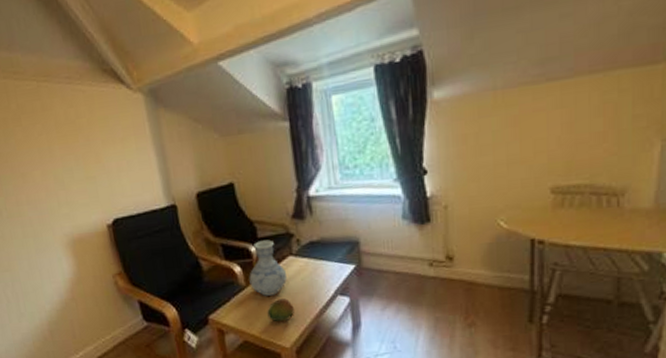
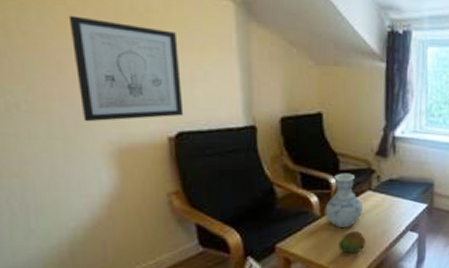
wall art: none [24,131,116,220] -> present [68,15,184,122]

